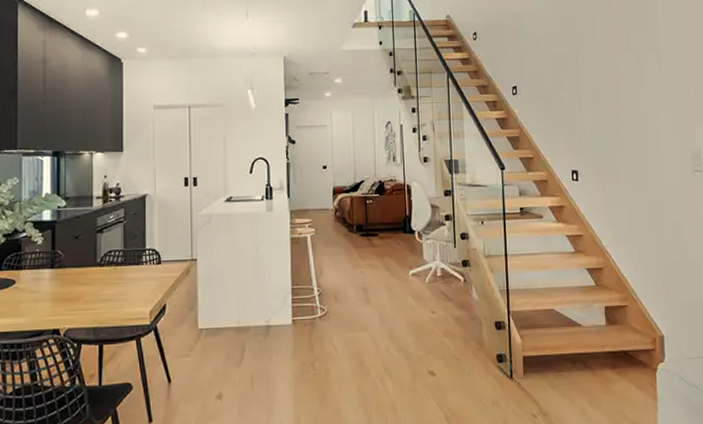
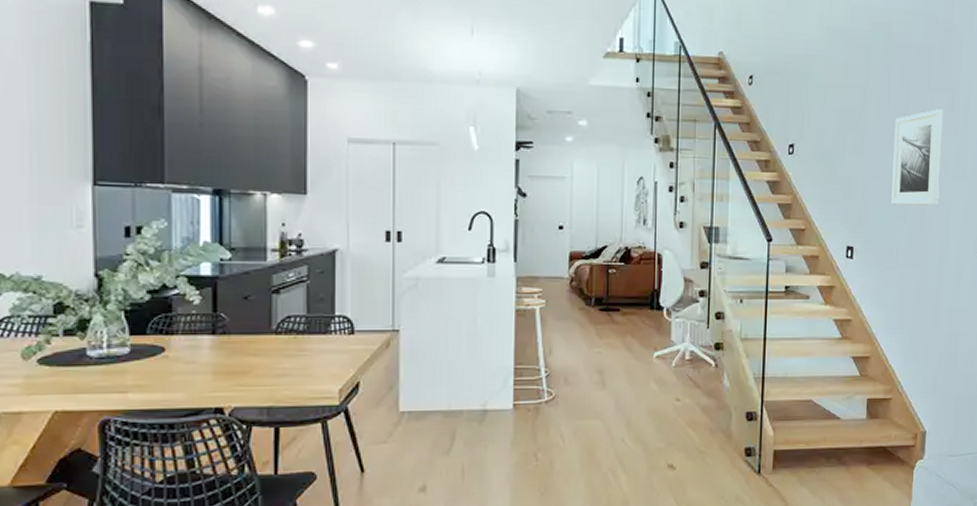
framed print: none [603,48,651,133] -> present [891,109,943,206]

